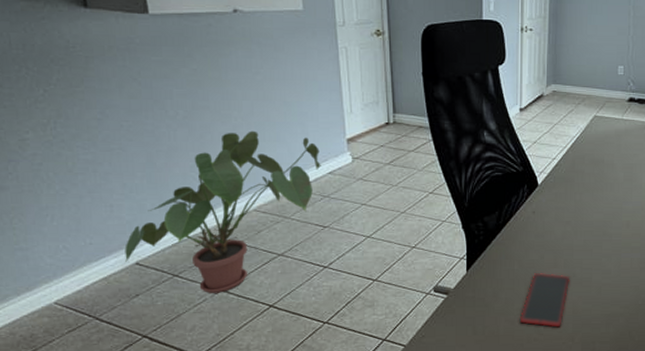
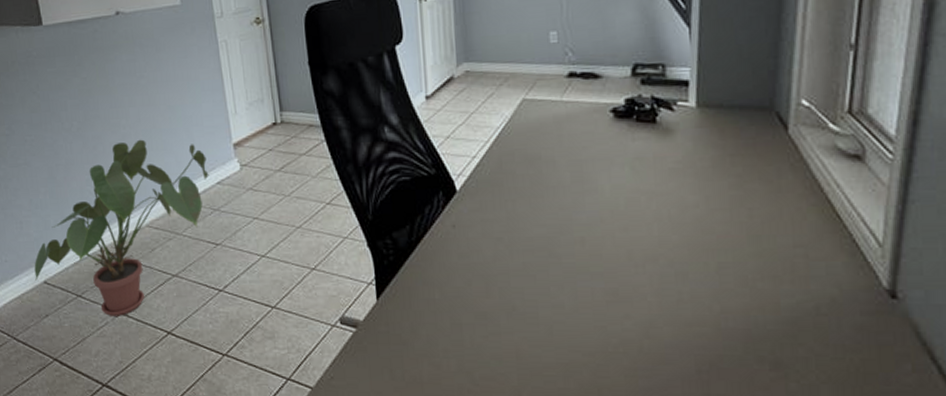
smartphone: present [519,272,569,328] -> none [446,303,508,377]

